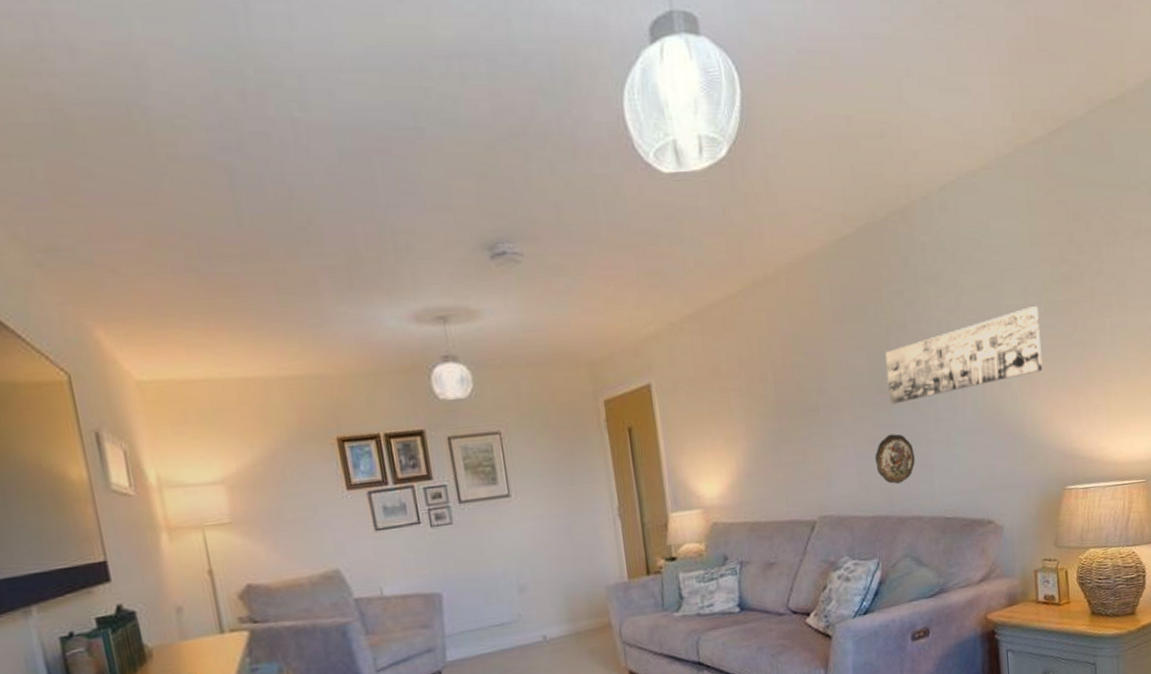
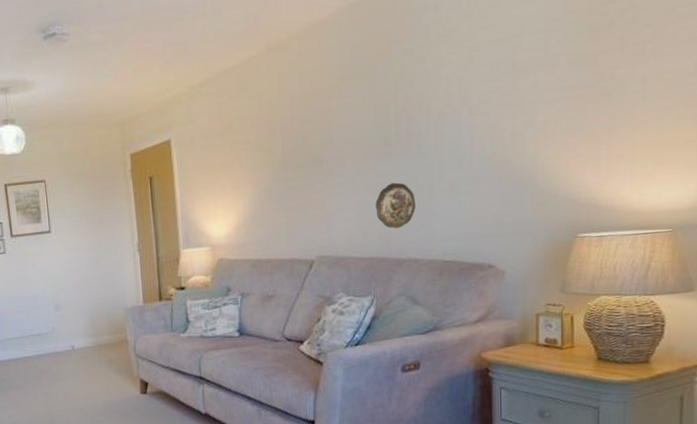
wall art: present [885,306,1043,405] -> none [392,58,560,156]

